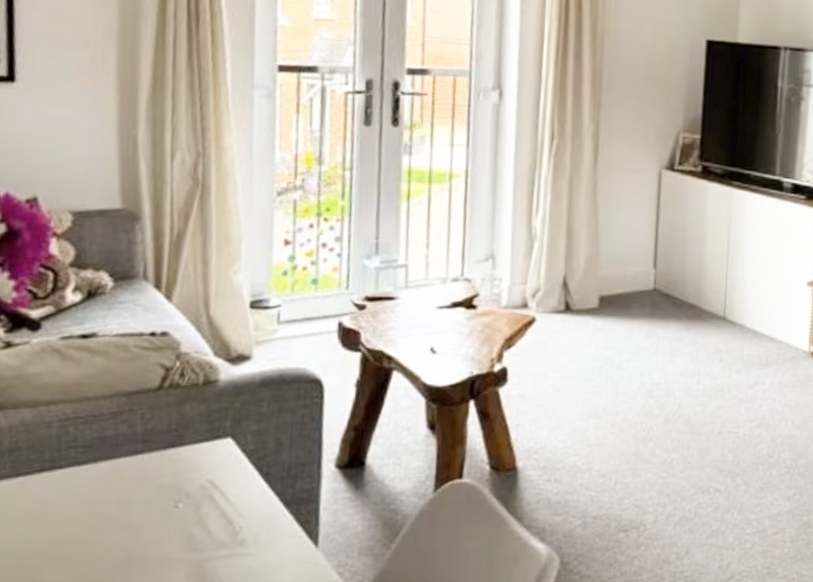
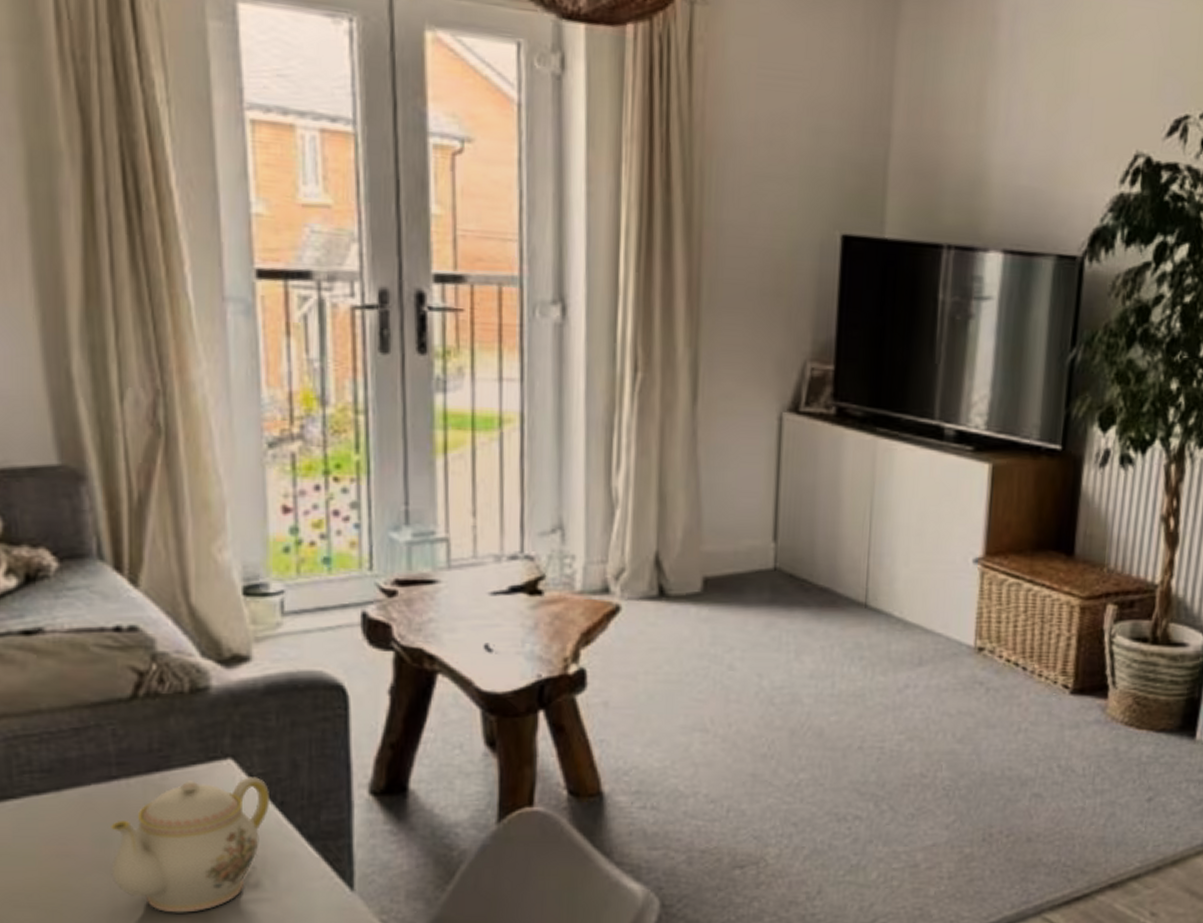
teapot: none [129,453,258,565] -> present [111,777,269,913]

